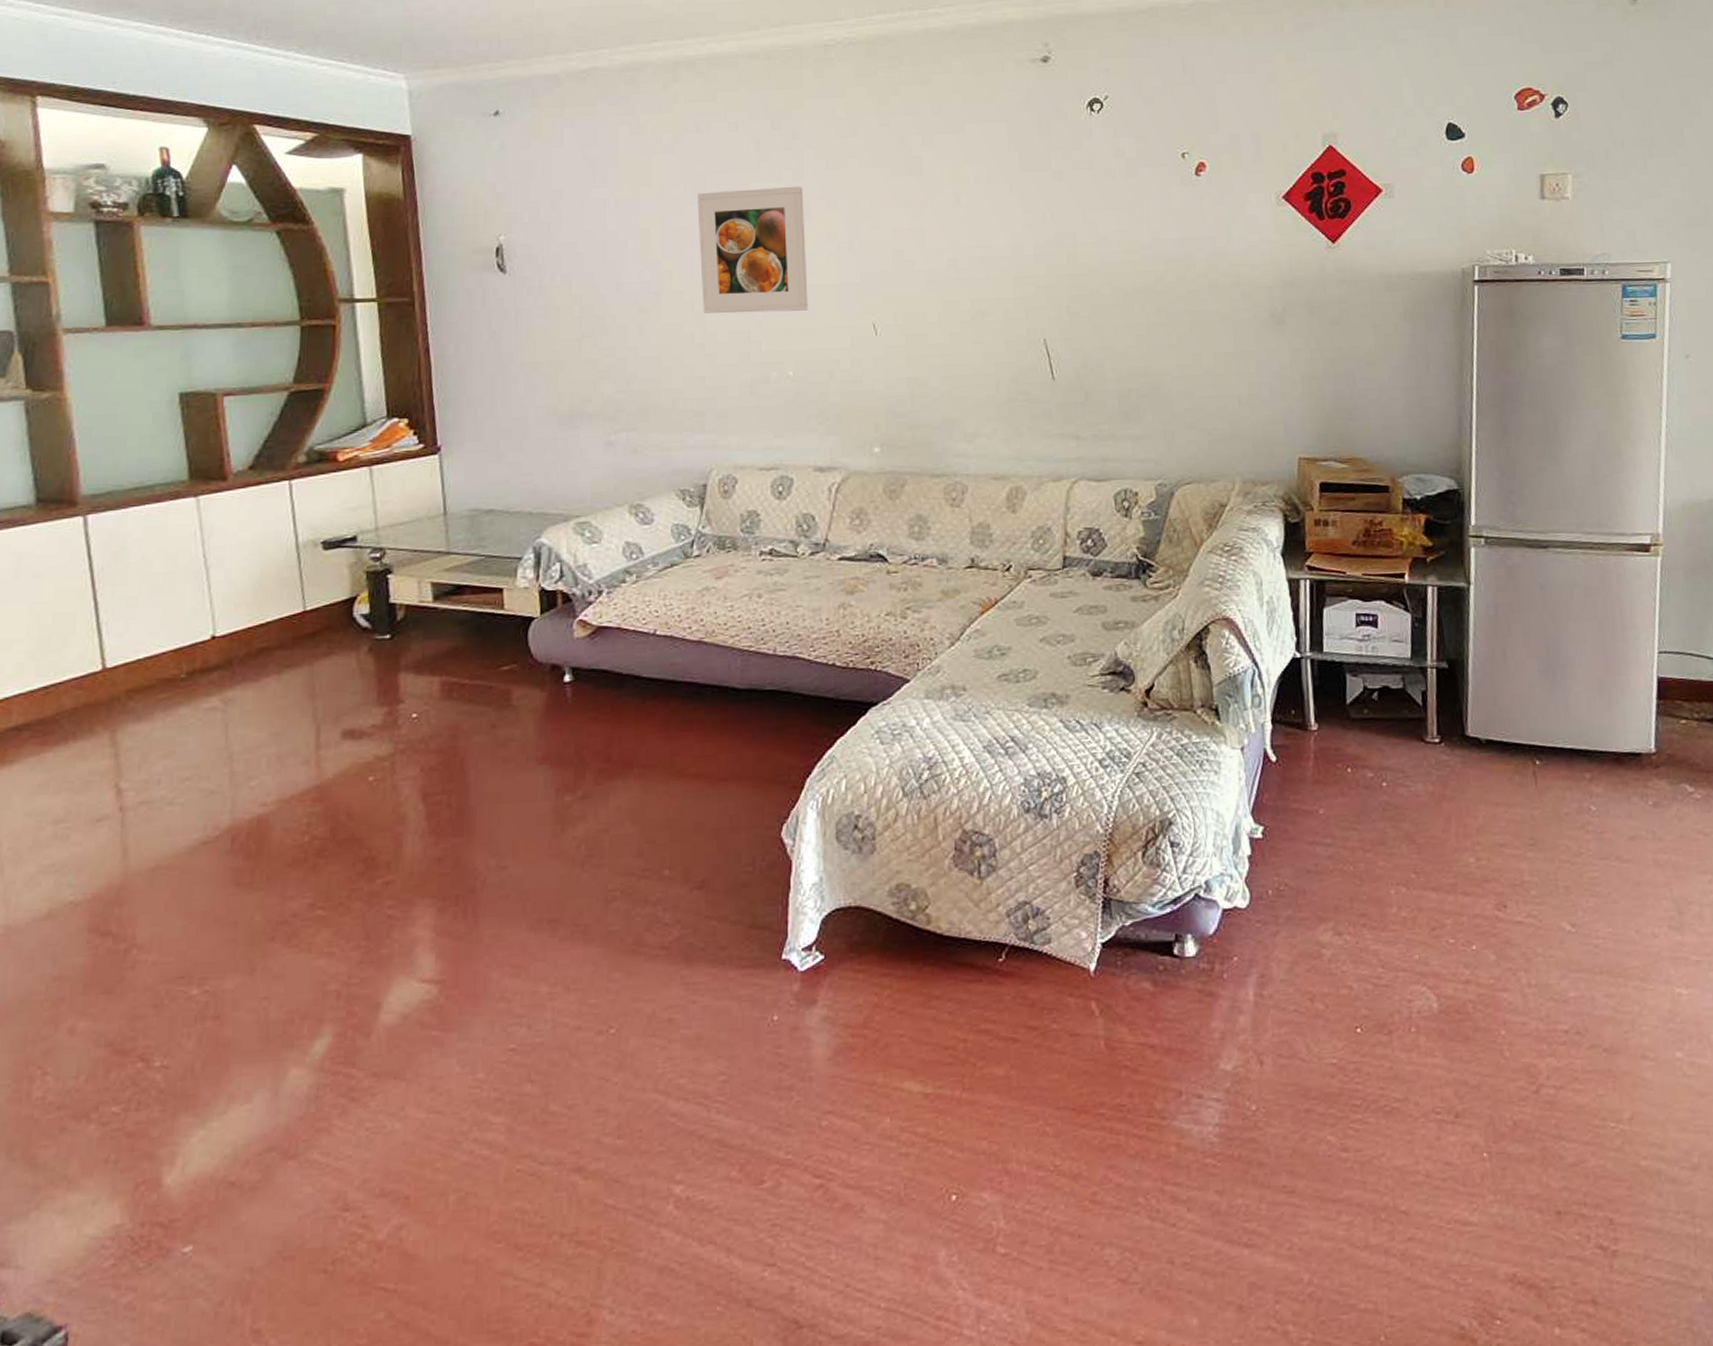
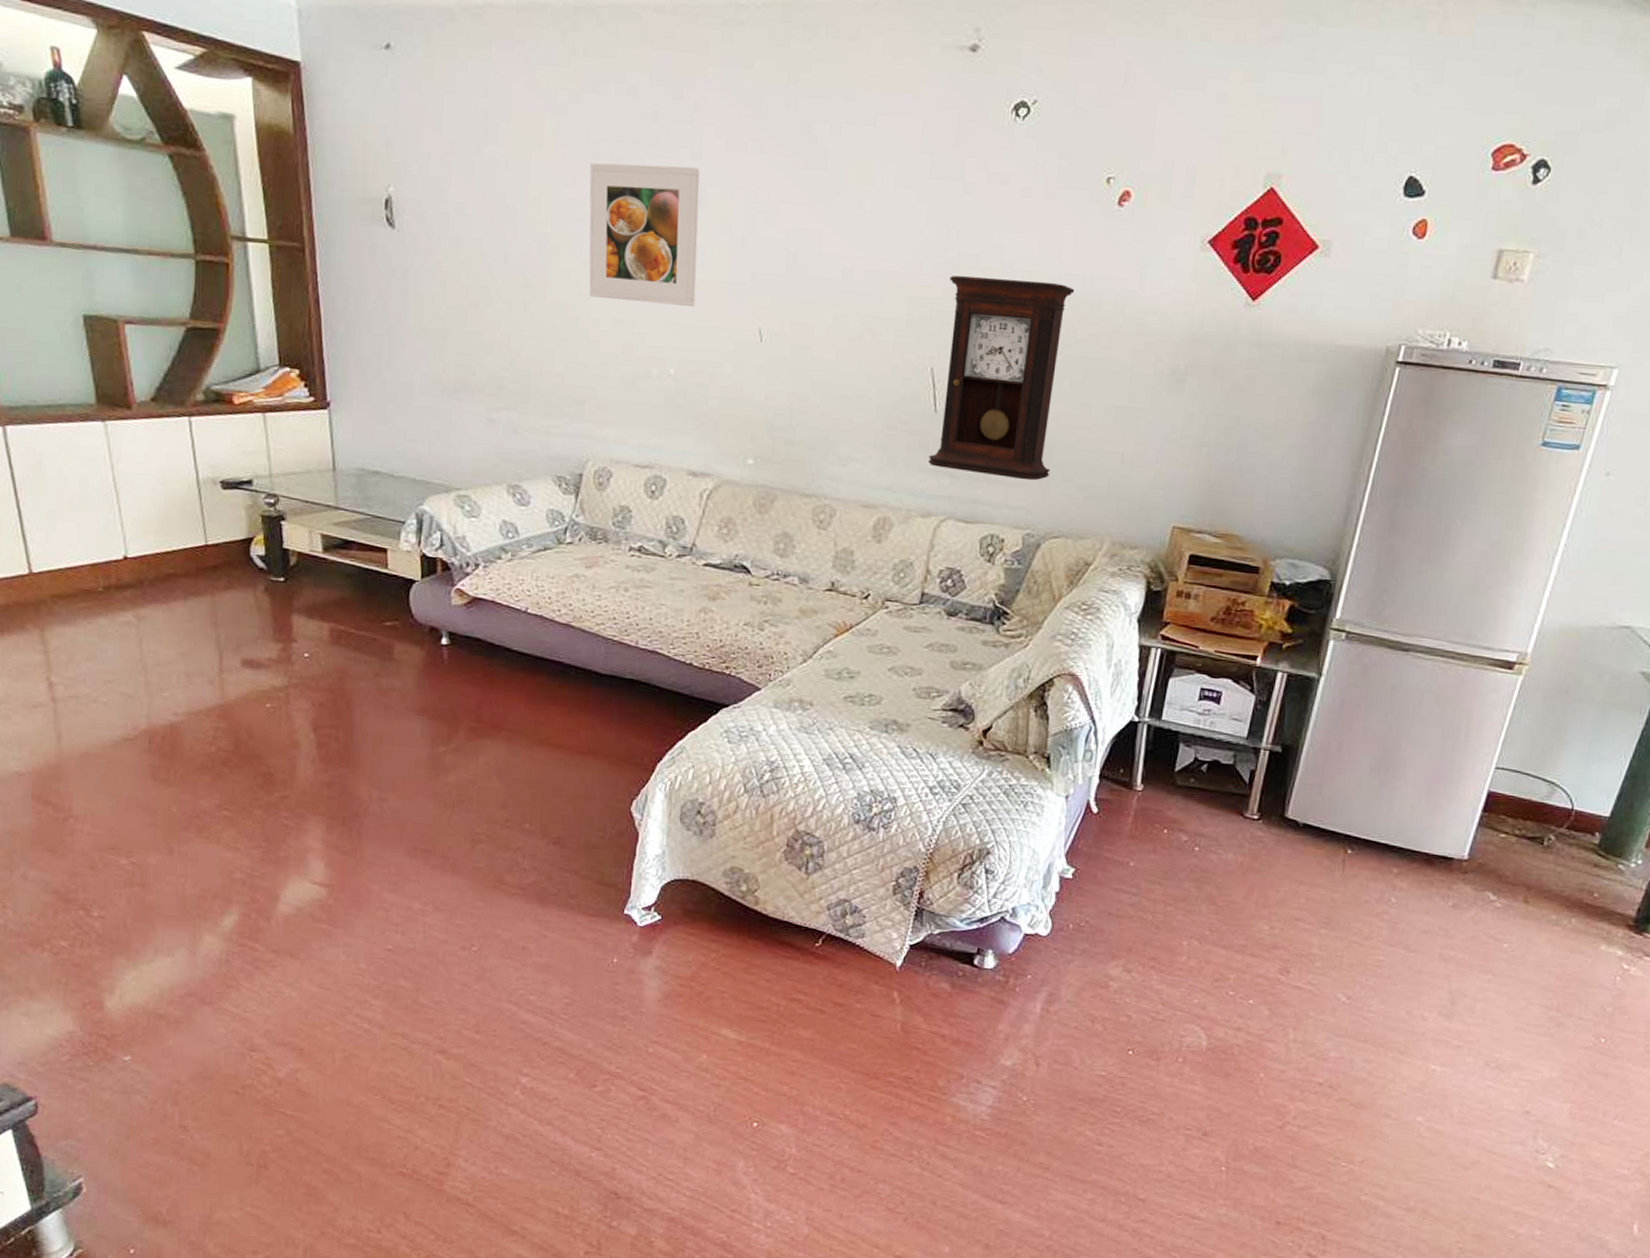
pendulum clock: none [1050,248,1173,433] -> present [928,276,1075,481]

